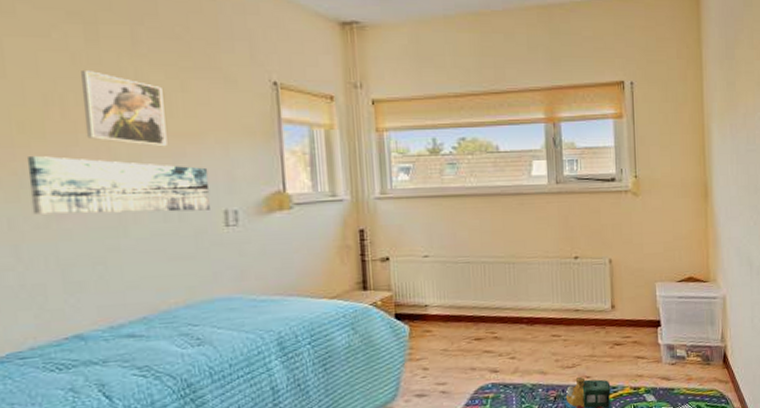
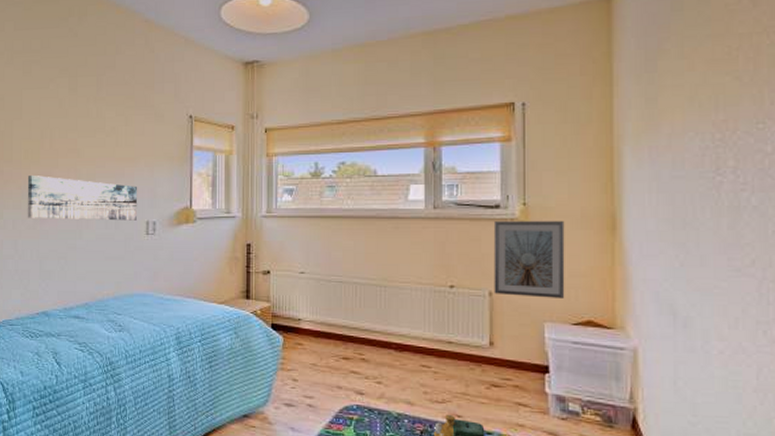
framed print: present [81,71,167,147] -> none [63,112,113,169]
picture frame: none [610,191,671,262] -> present [493,221,565,300]

